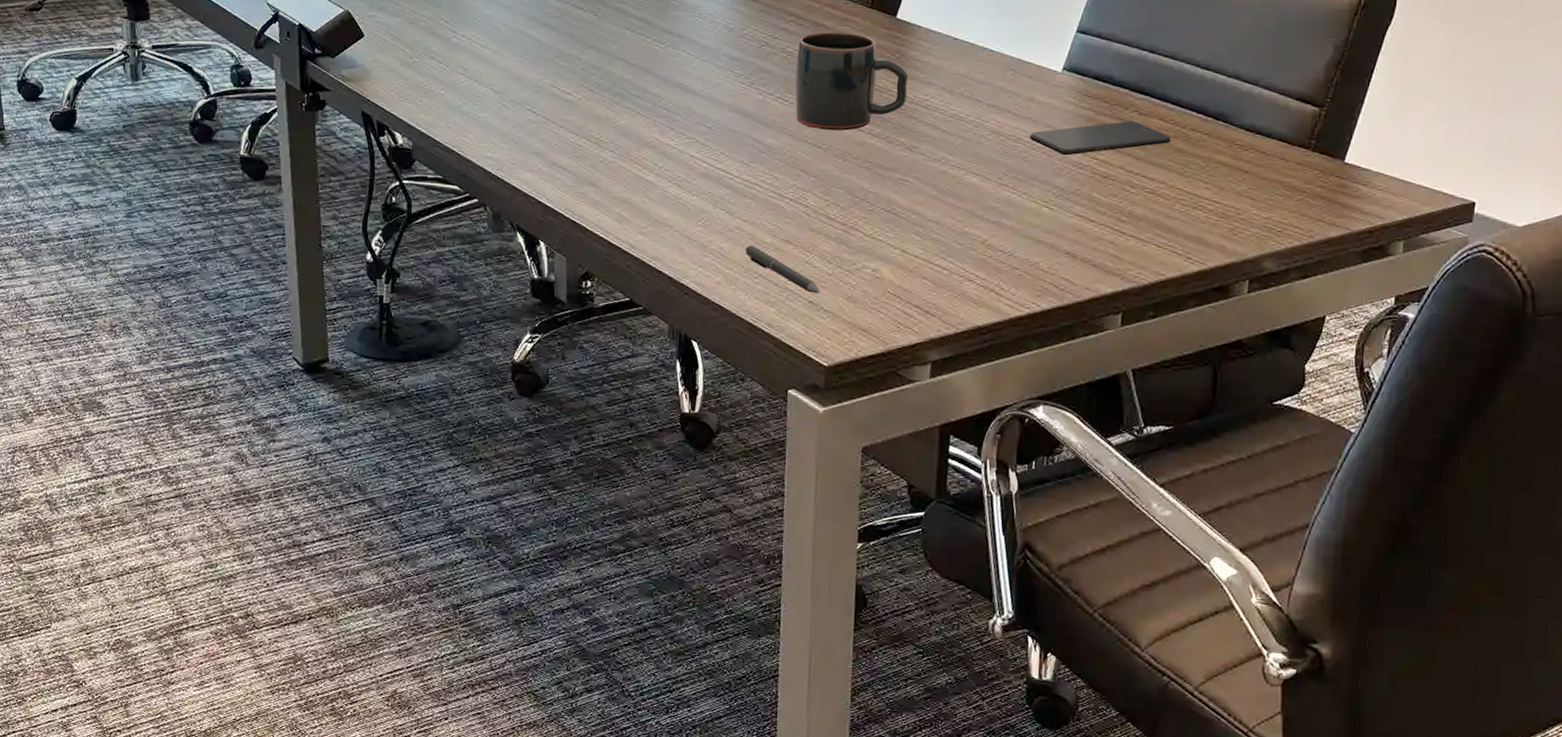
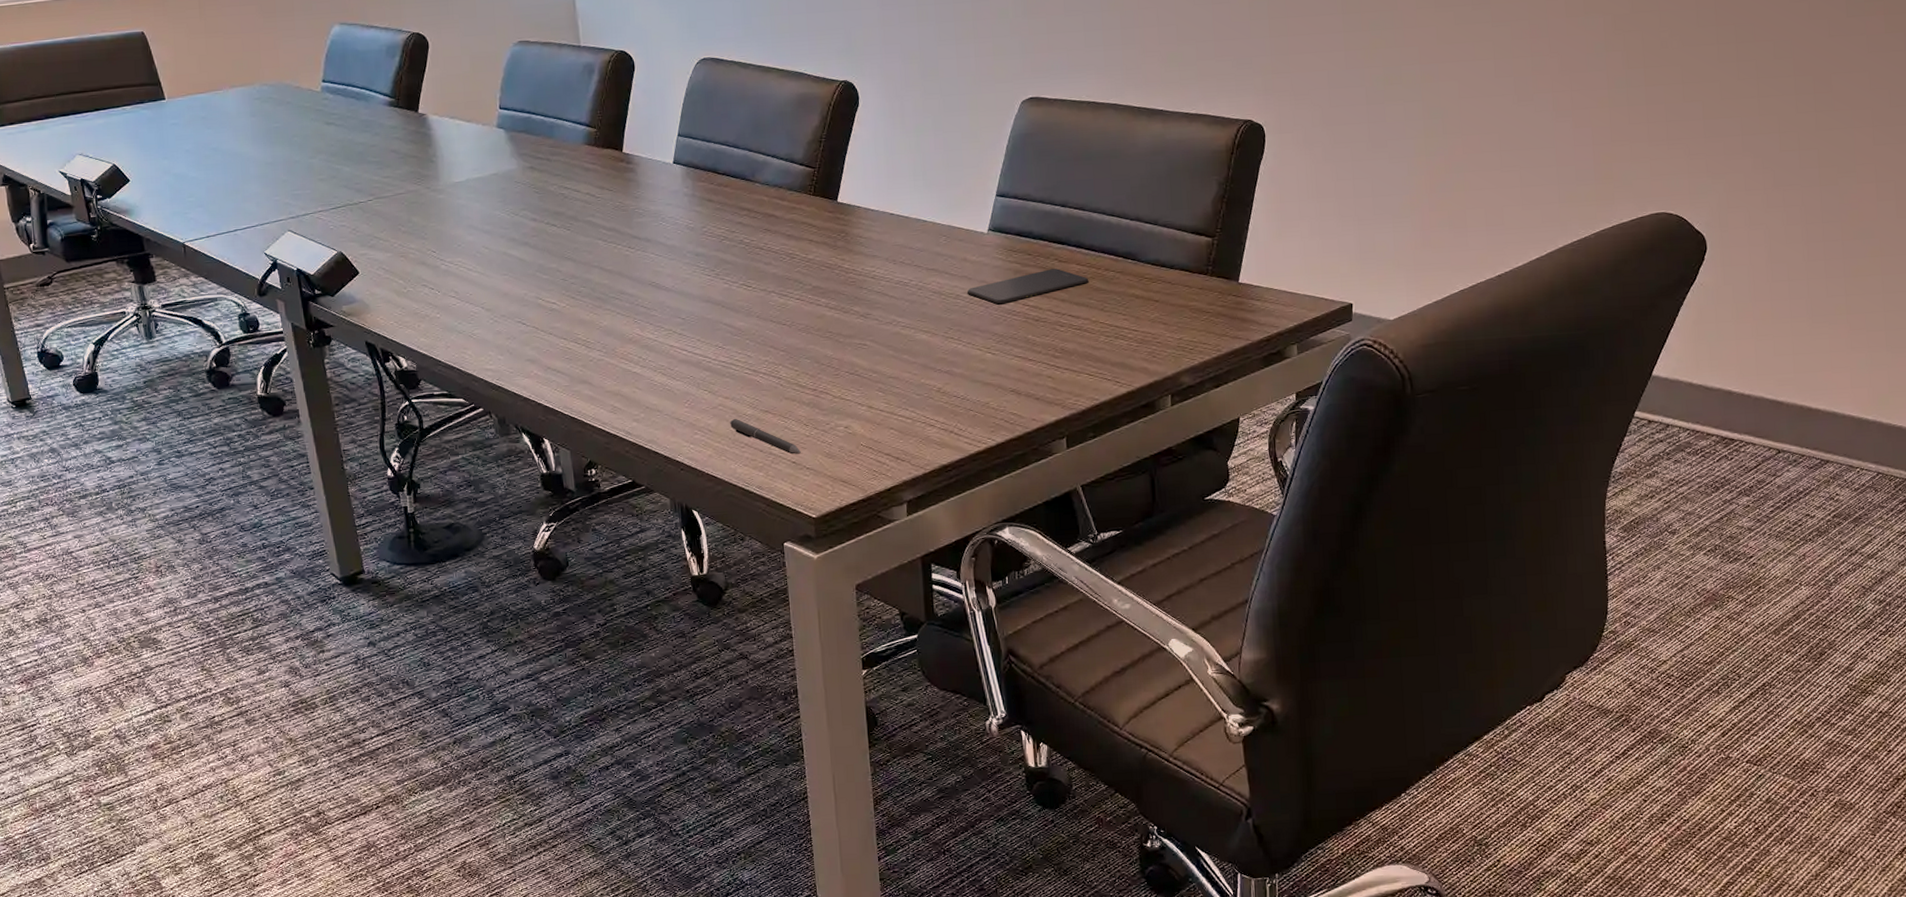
mug: present [795,31,909,131] -> none [753,219,856,308]

